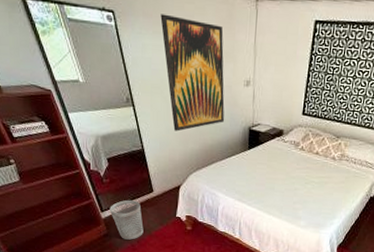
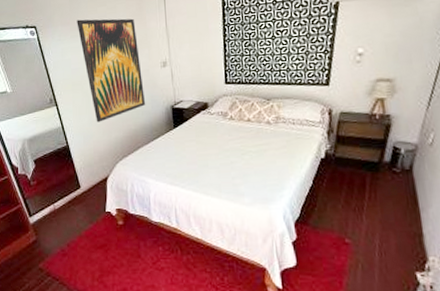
wastebasket: present [110,199,144,240] -> none [38,199,73,244]

